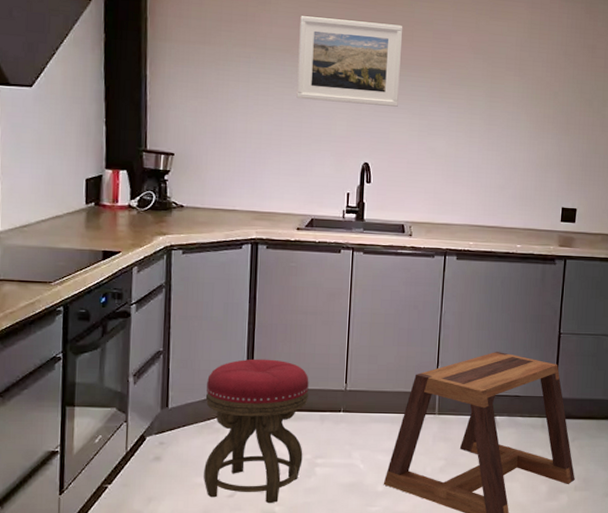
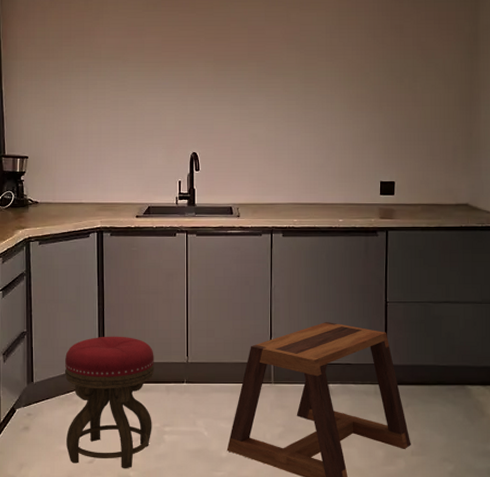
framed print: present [296,16,403,107] -> none [129,25,221,100]

